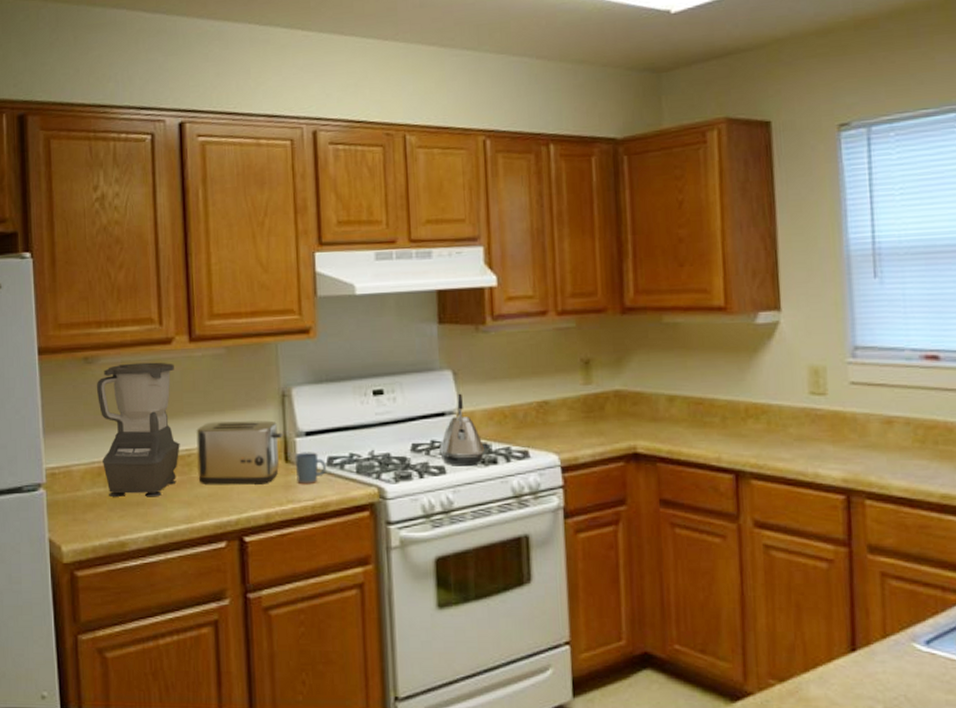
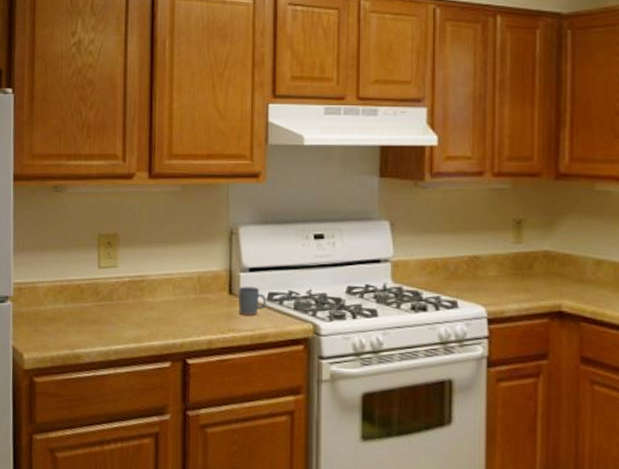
blender: present [96,362,180,497] -> none [63,194,135,317]
toaster: present [196,420,283,484] -> none [149,252,228,313]
kettle: present [440,393,484,466] -> none [373,243,415,311]

